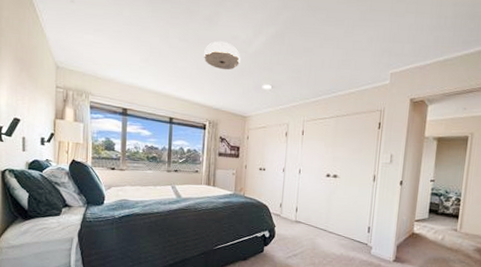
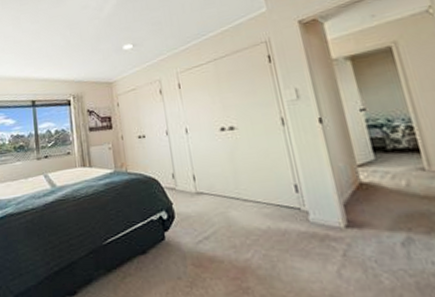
ceiling light: present [204,40,241,70] -> none [57,13,95,41]

